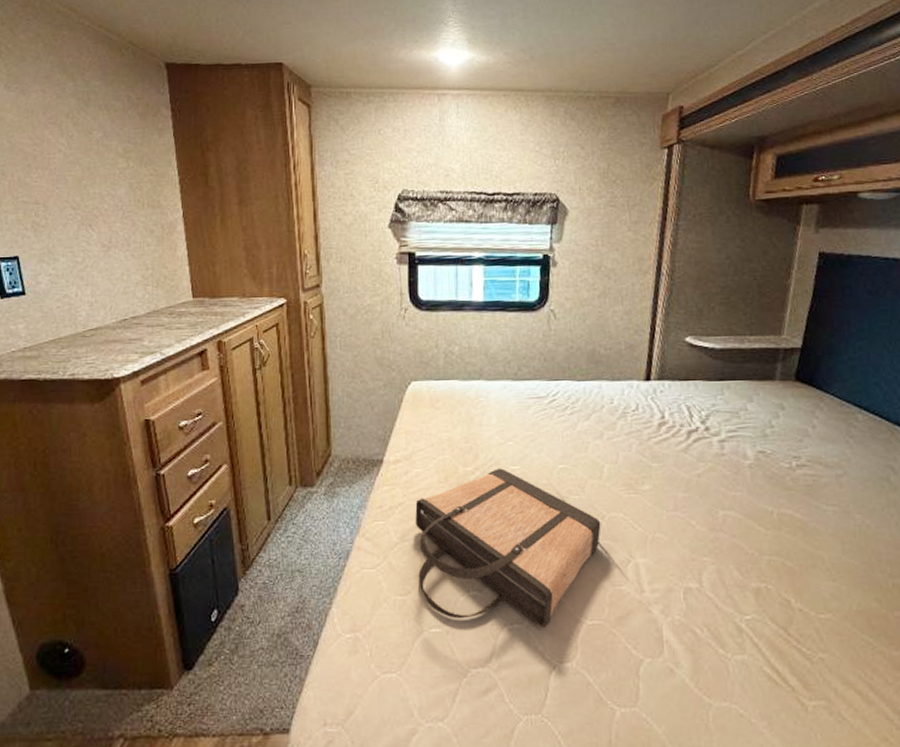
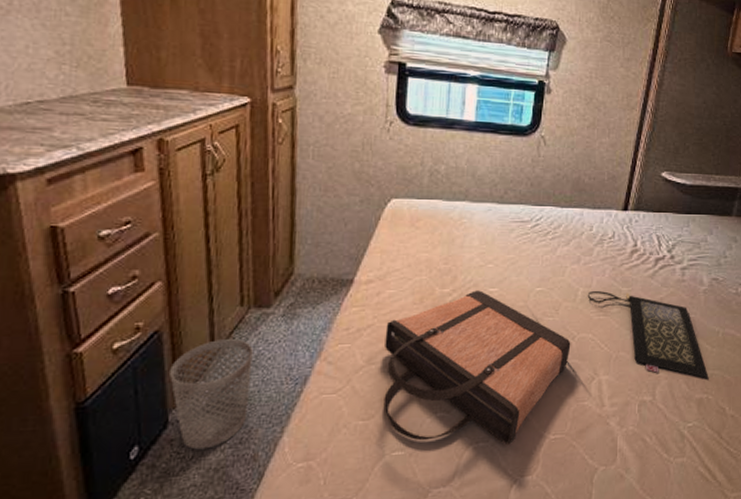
wastebasket: none [237,516,302,616] -> present [169,339,253,450]
clutch bag: none [614,467,766,566] -> present [587,291,709,379]

